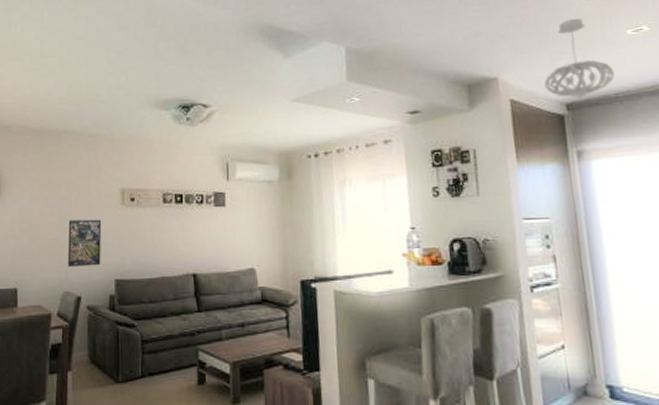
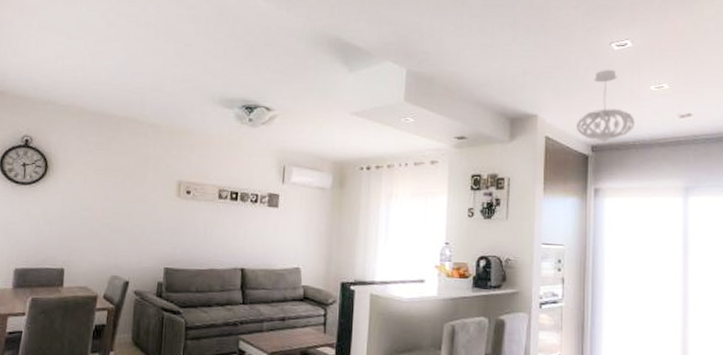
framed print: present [67,219,102,267] -> none [117,206,156,253]

